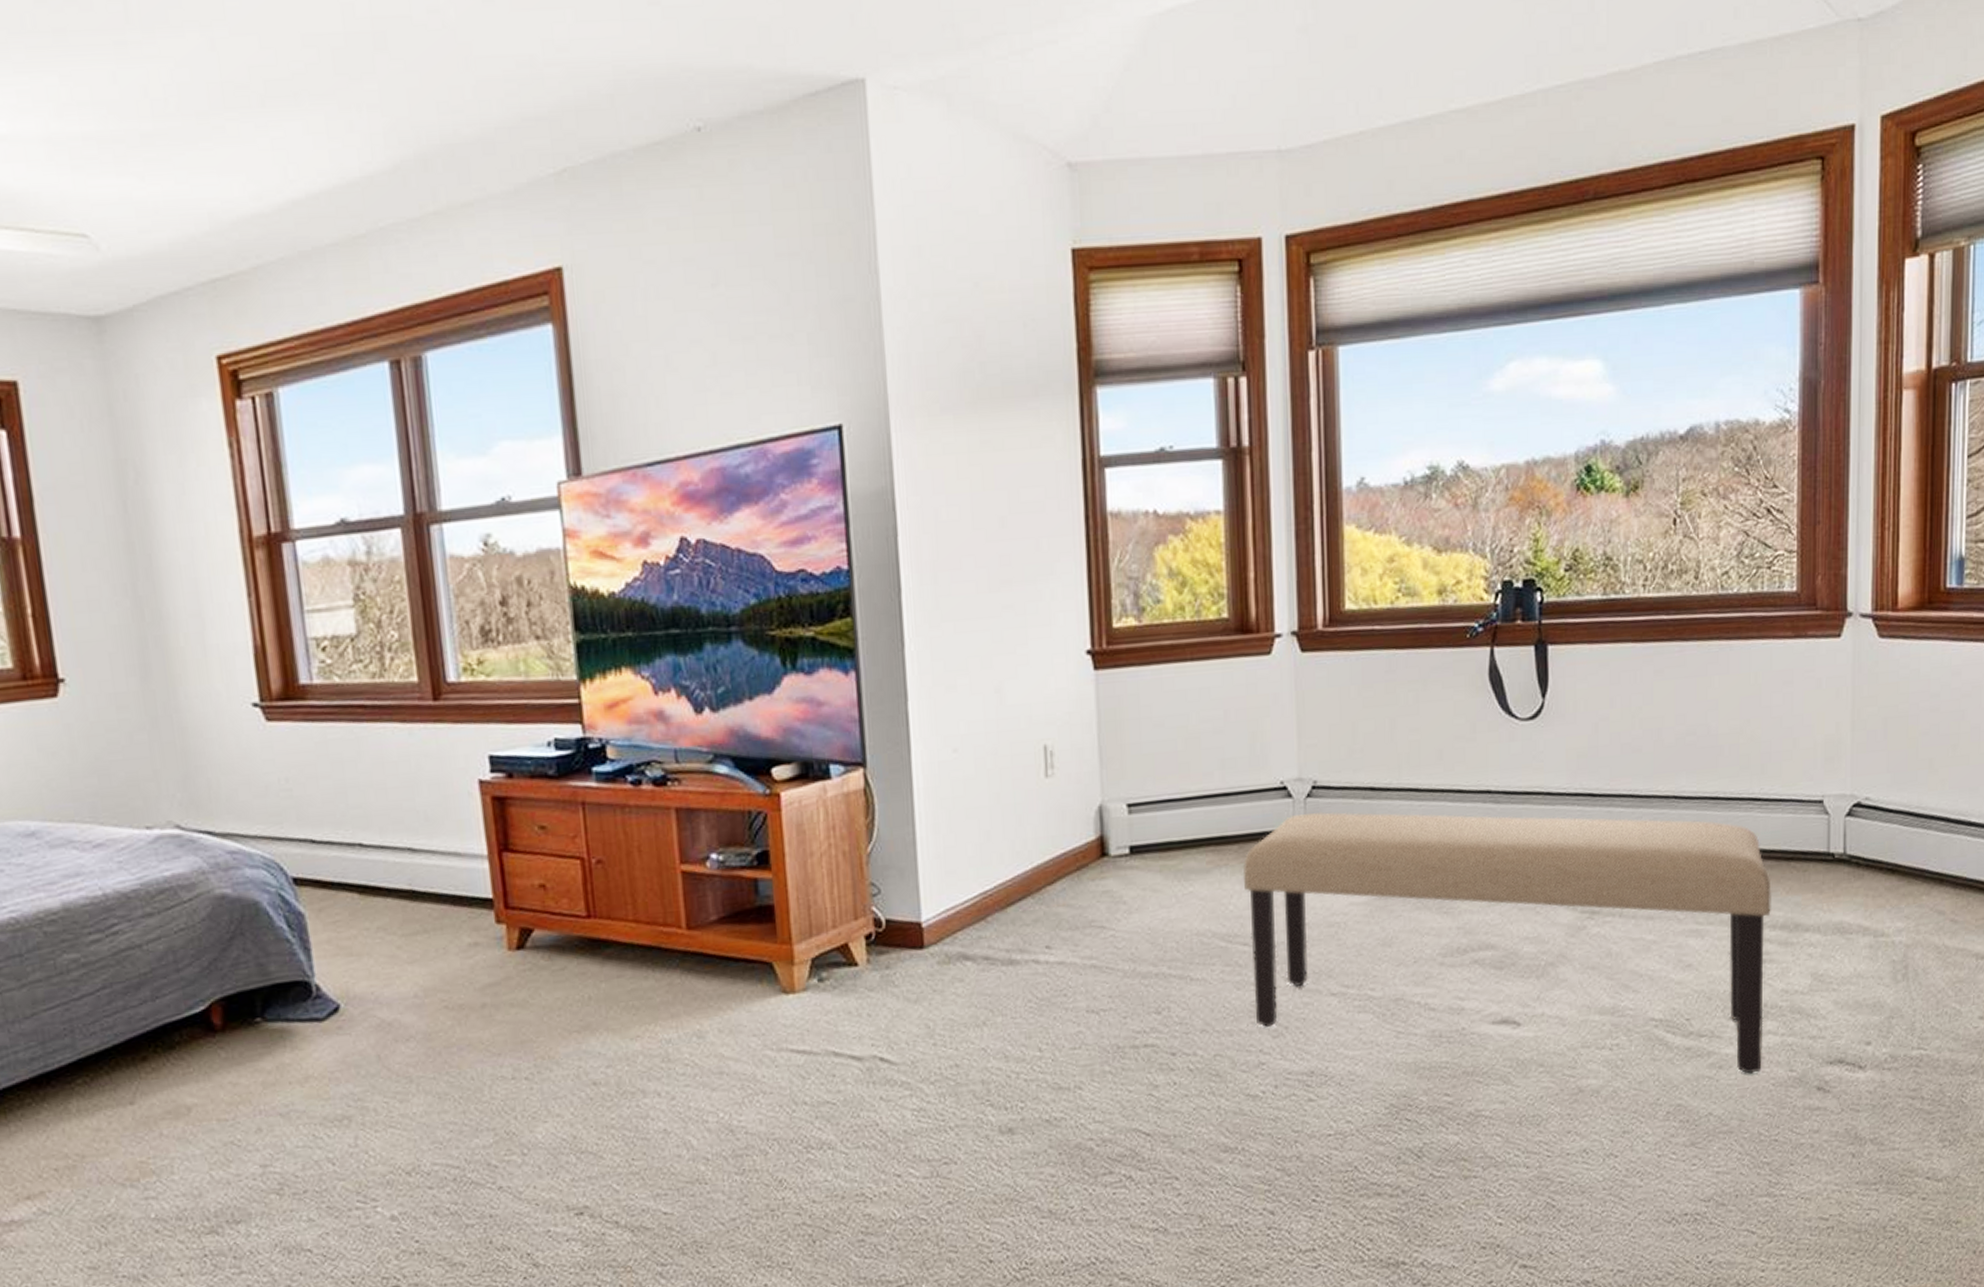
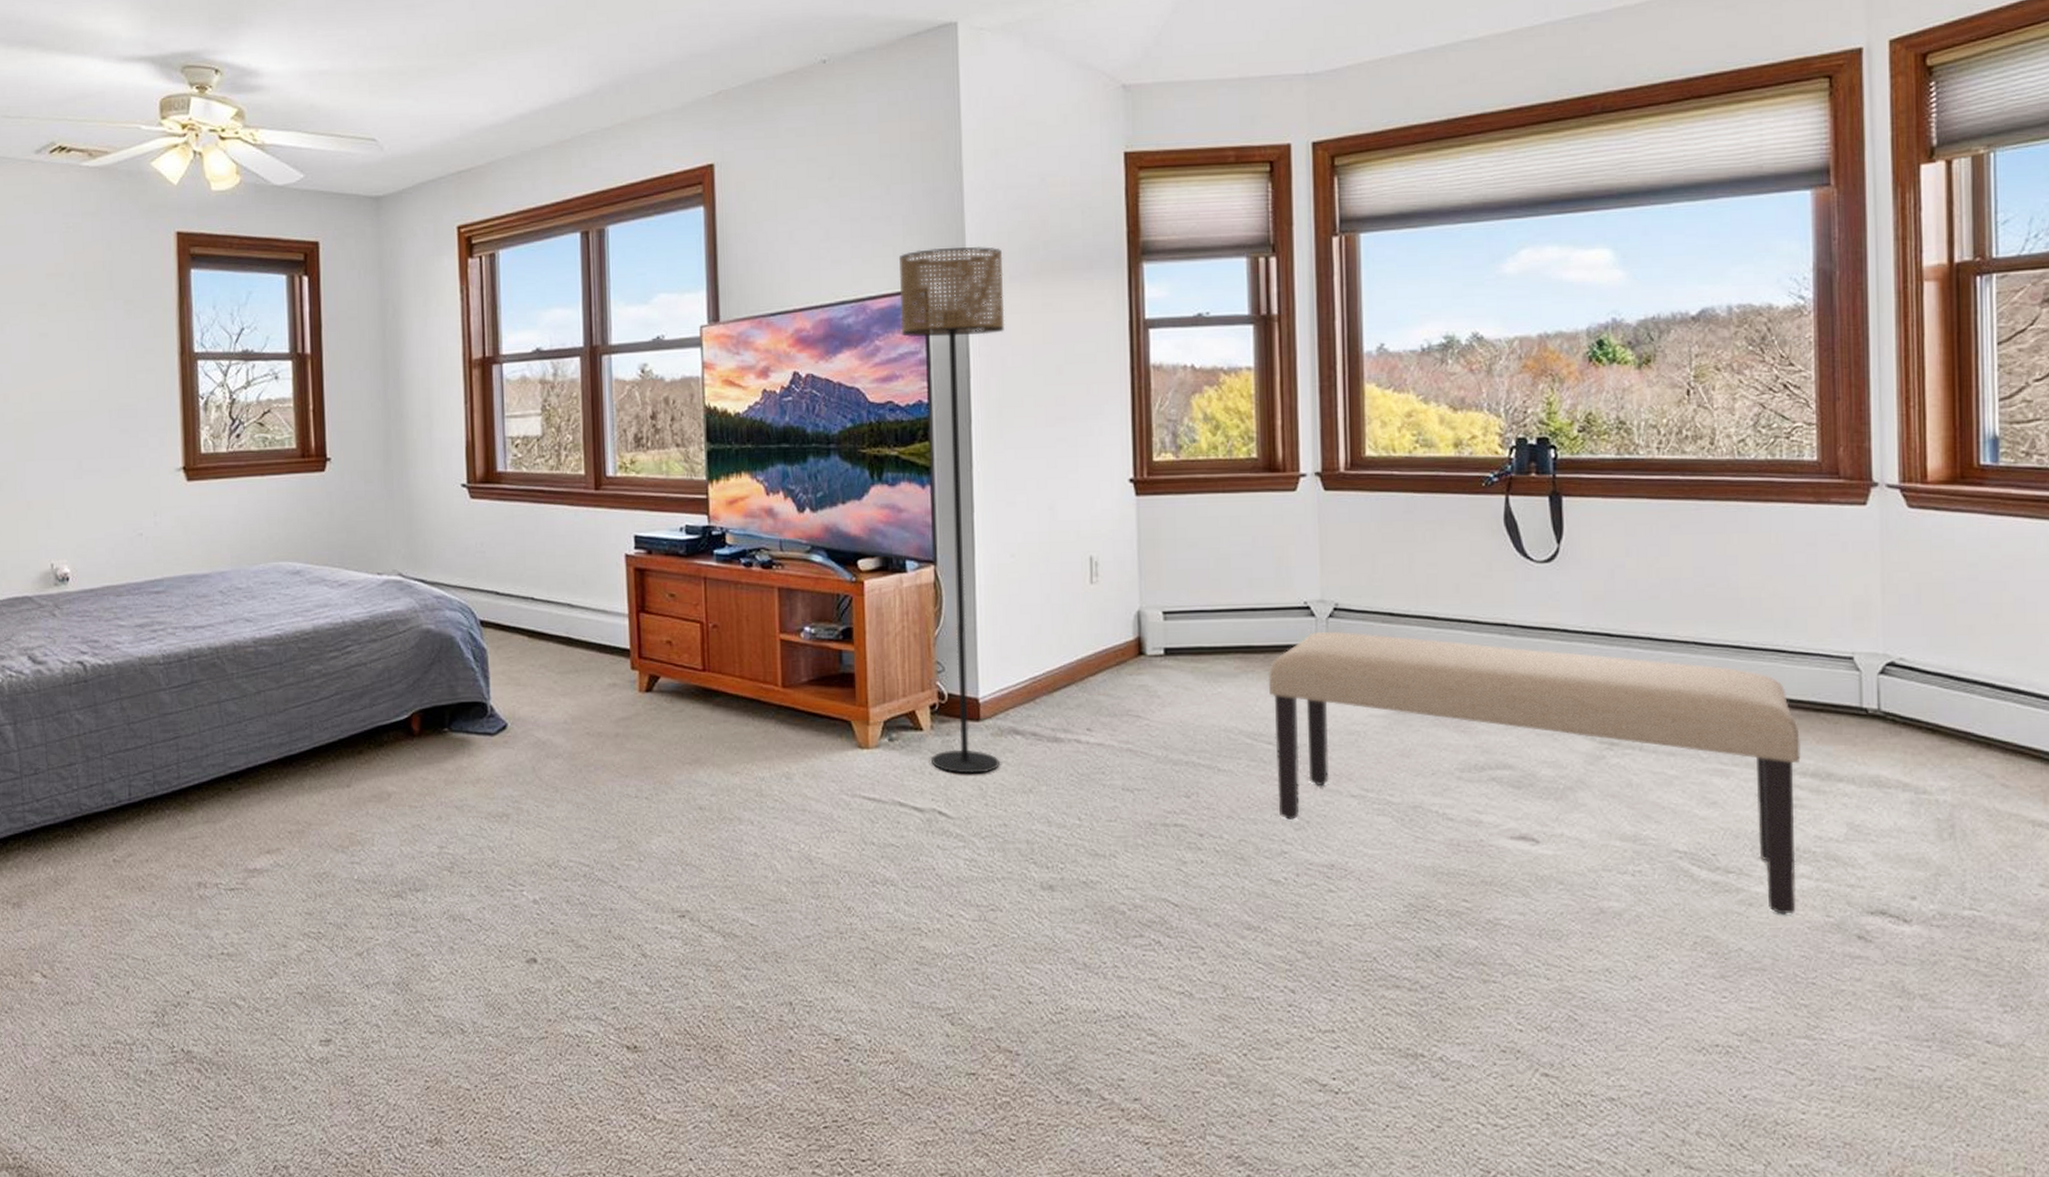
floor lamp: none [805,371,948,1013] -> present [899,247,1005,774]

